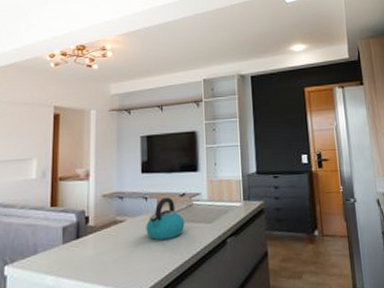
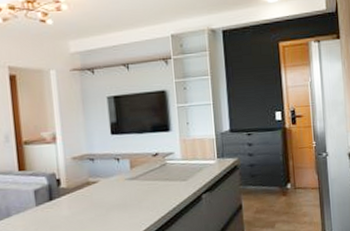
kettle: present [146,197,185,241] -> none [120,157,160,199]

